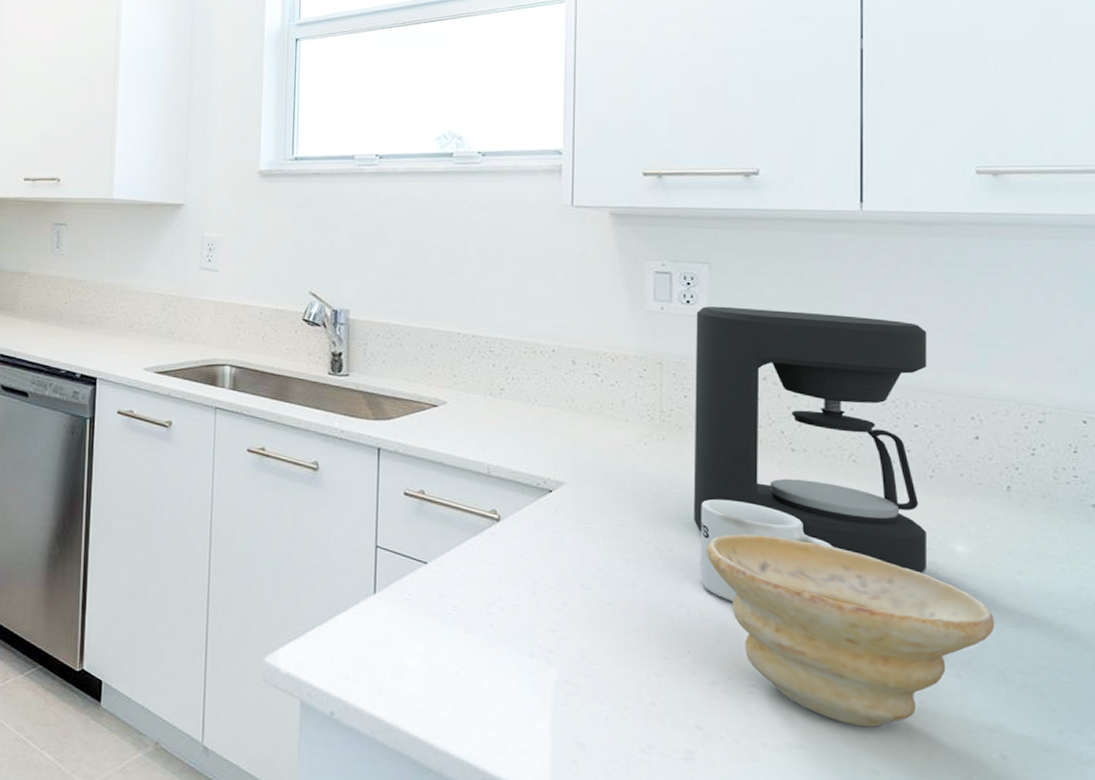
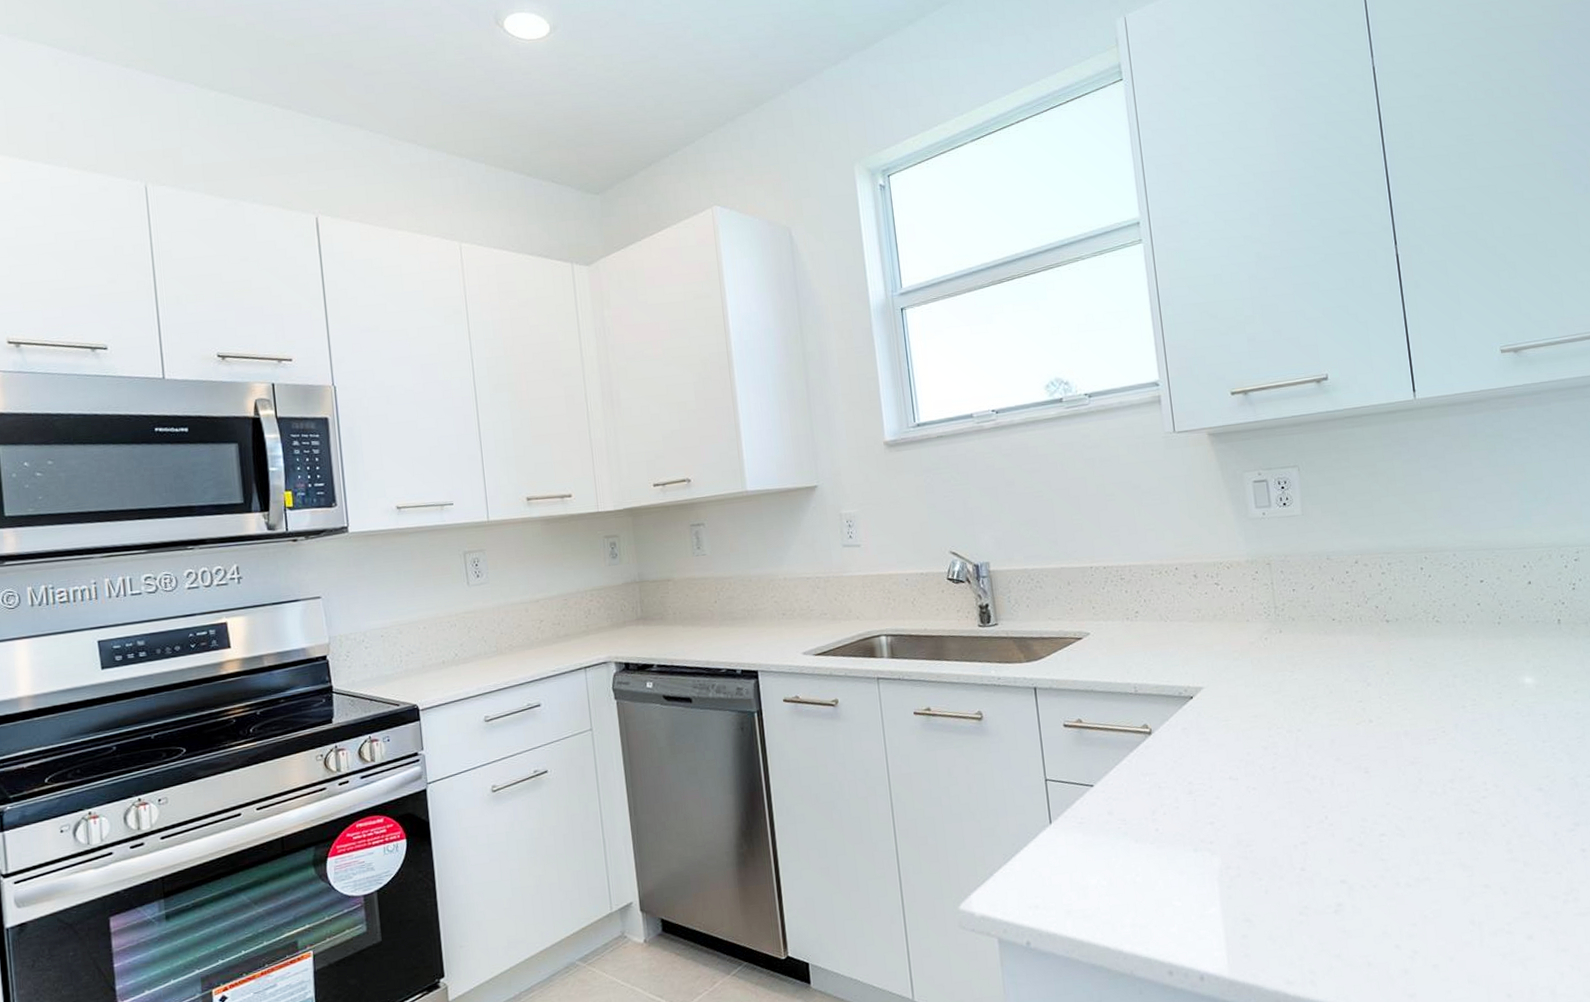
coffee maker: present [694,306,928,573] -> none [1292,491,1505,709]
mug: present [700,499,833,601] -> none [1319,674,1430,765]
bowl: present [706,533,995,727] -> none [1328,699,1563,851]

